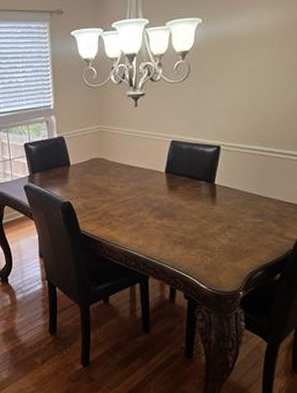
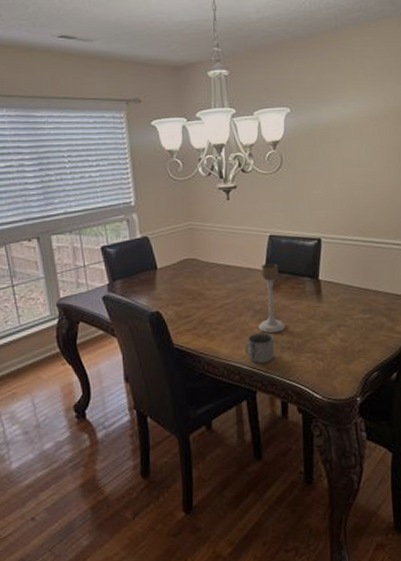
mug: none [141,226,169,254] -> present [244,331,275,364]
candle holder: none [154,166,180,228] -> present [258,263,286,333]

